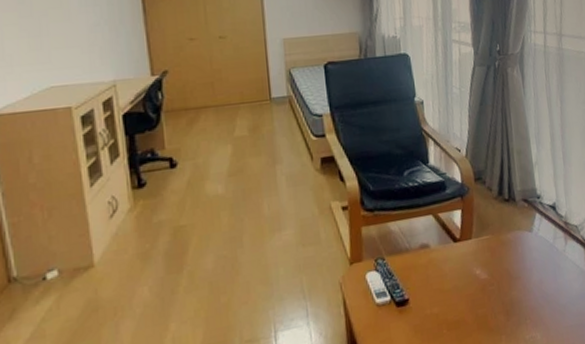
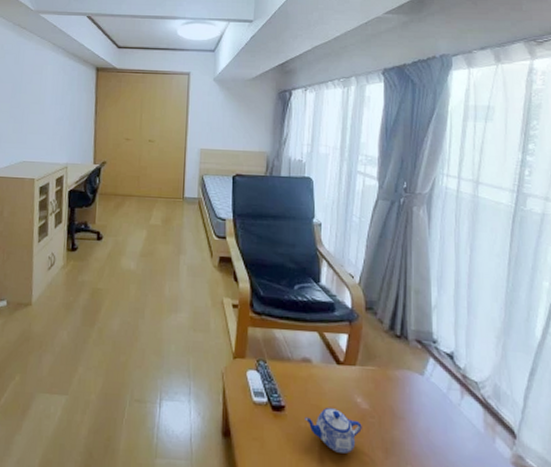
teapot: none [429,286,484,330] -> present [305,407,362,454]

